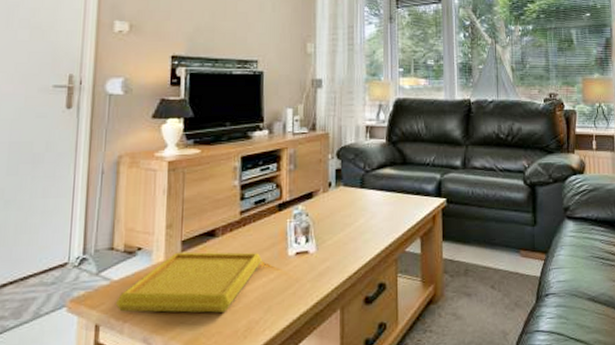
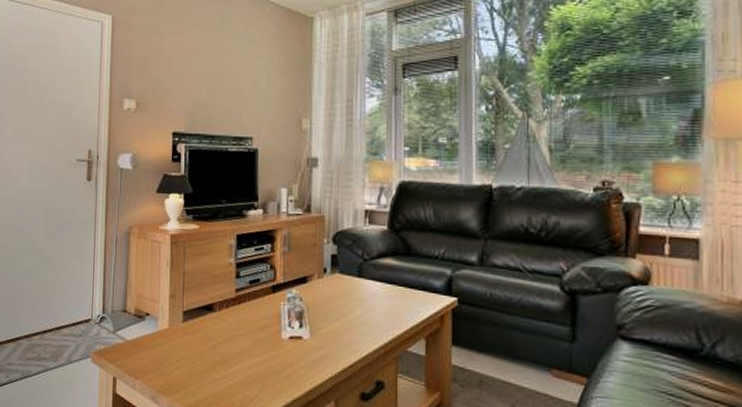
serving tray: present [116,252,262,313] -> none [129,321,256,385]

